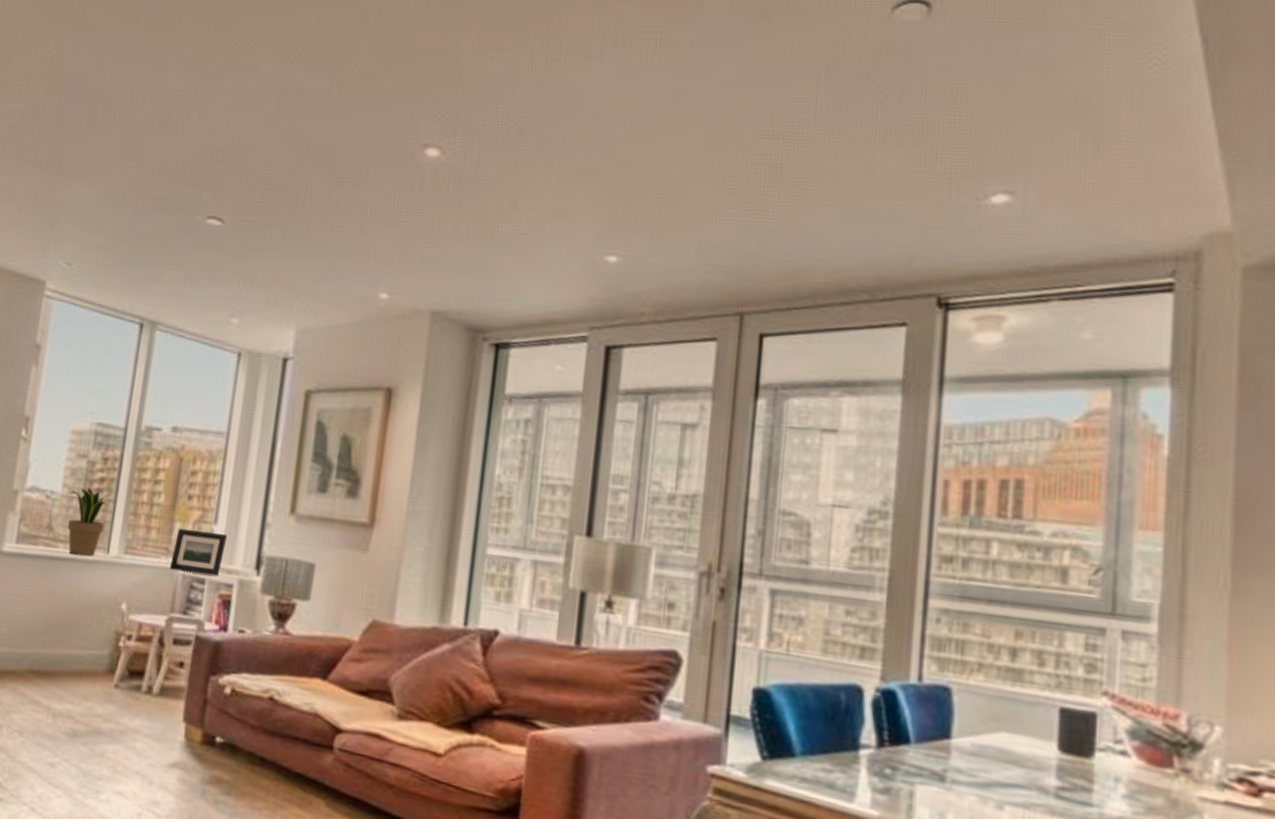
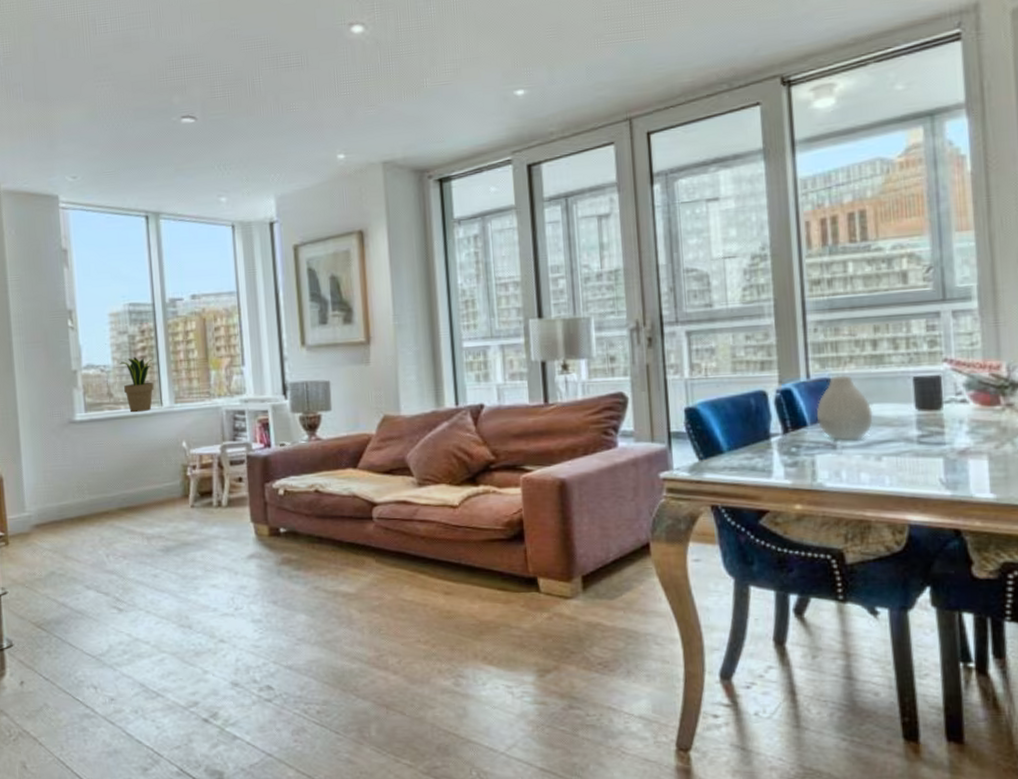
picture frame: present [170,529,228,576] -> none [213,372,256,408]
vase: none [923,684,1000,777] -> present [816,375,873,440]

